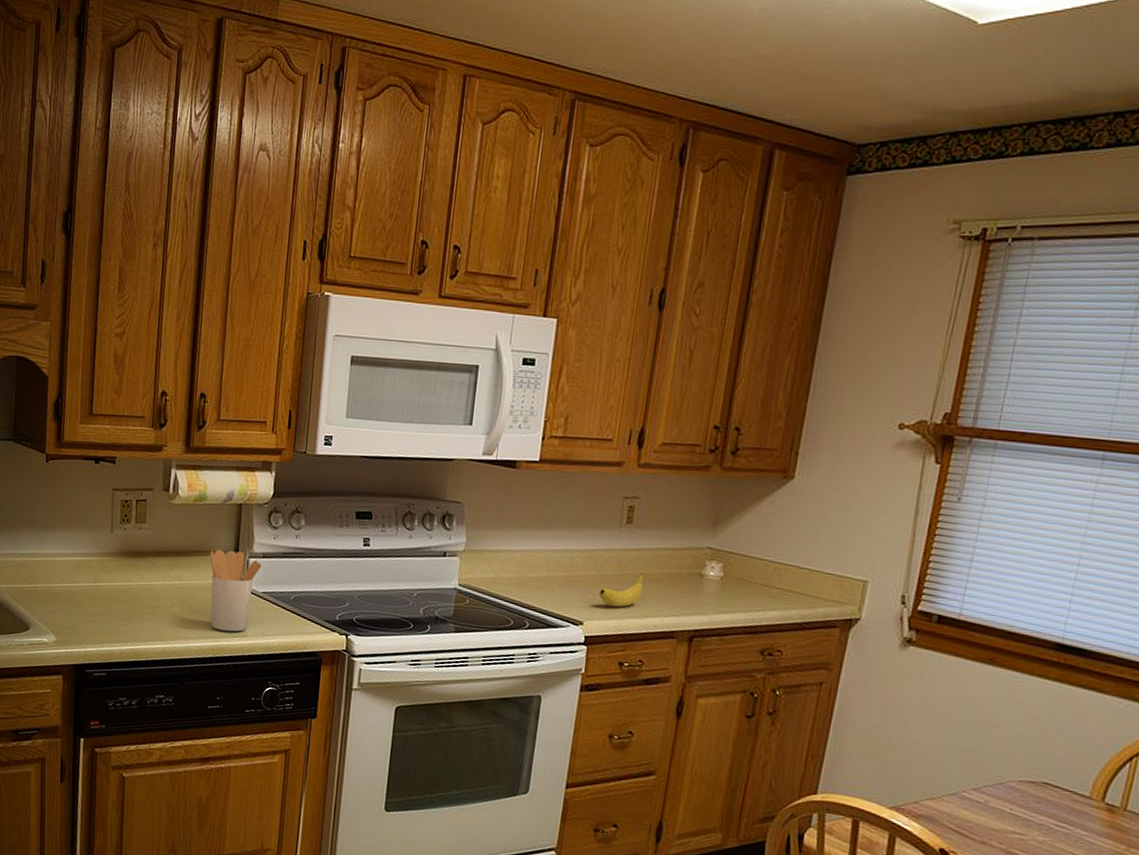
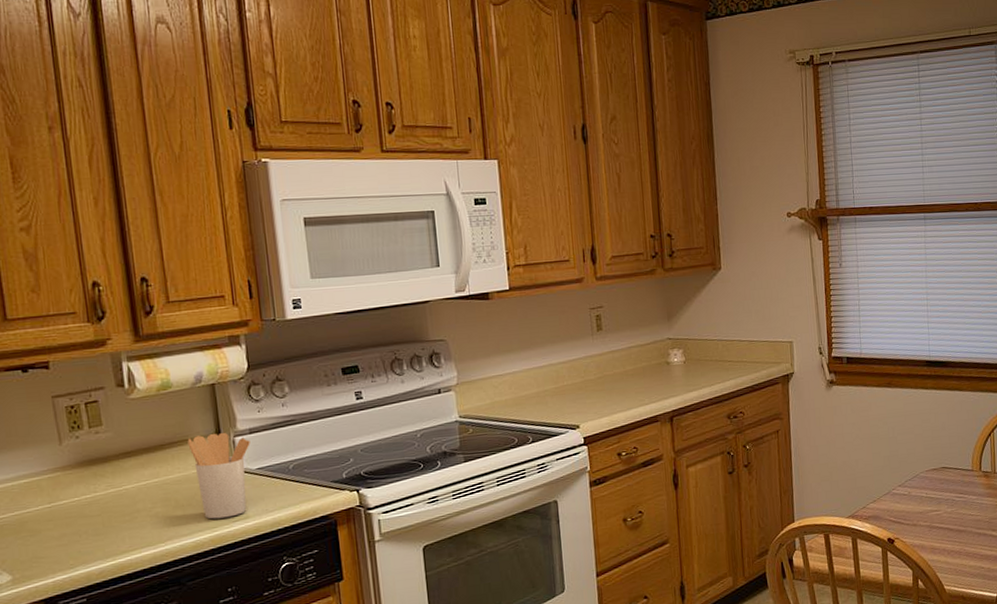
fruit: present [598,572,645,608] -> none [587,371,624,406]

